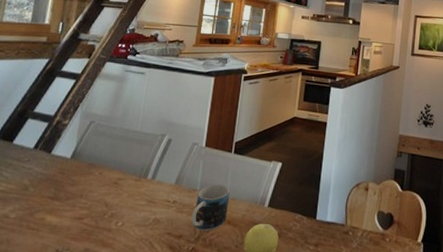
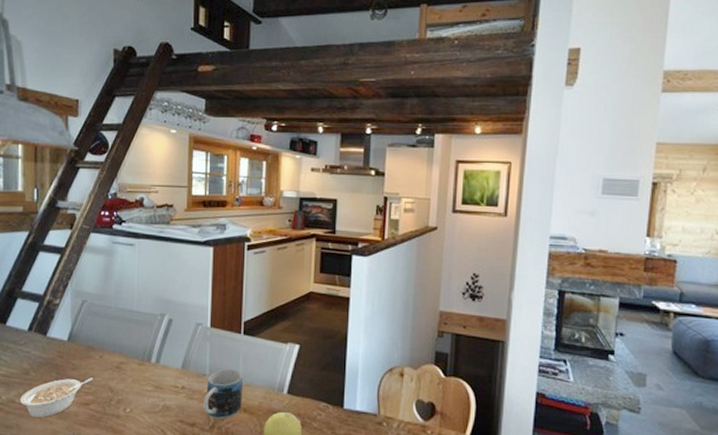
legume: none [14,193,90,232] -> present [20,378,93,418]

